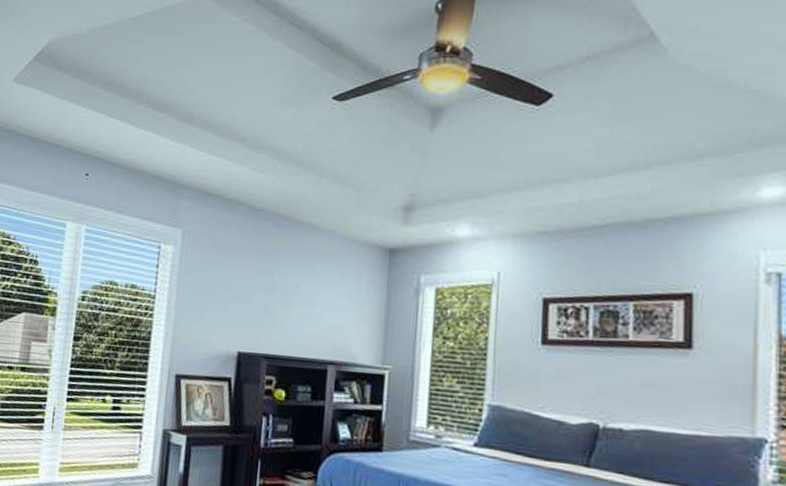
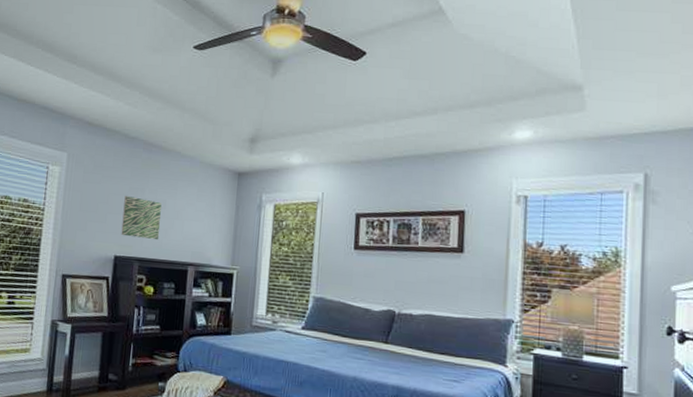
wall art: none [245,280,295,333] -> present [121,196,162,240]

